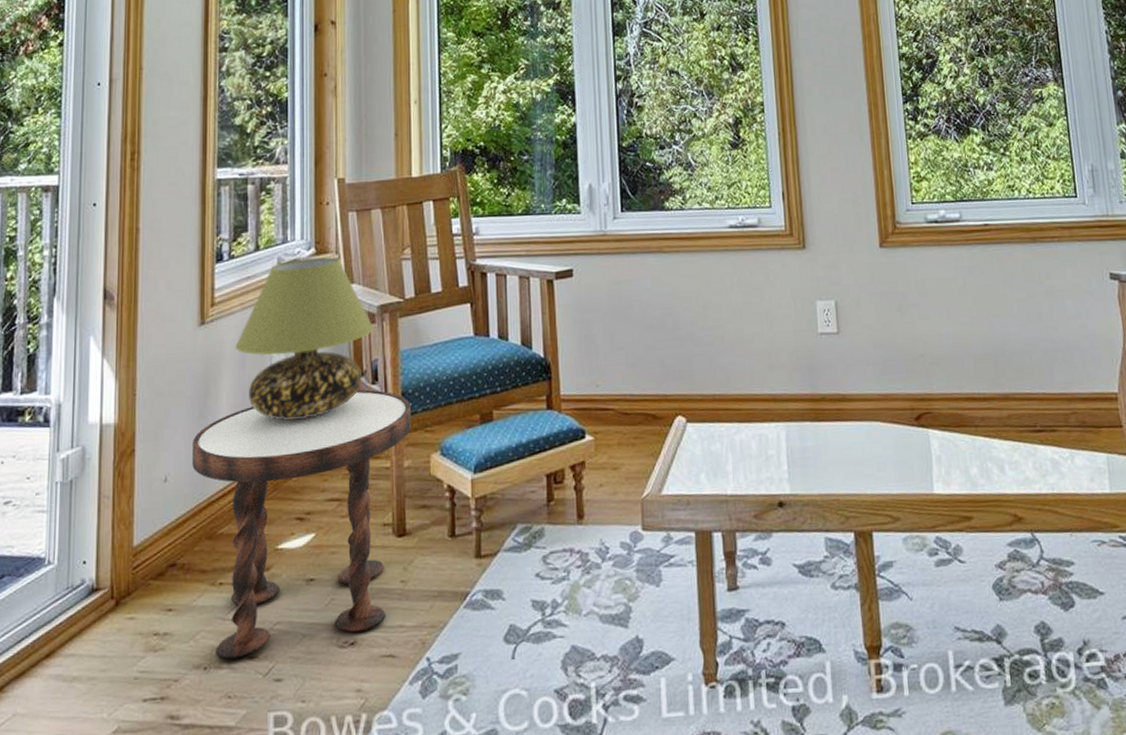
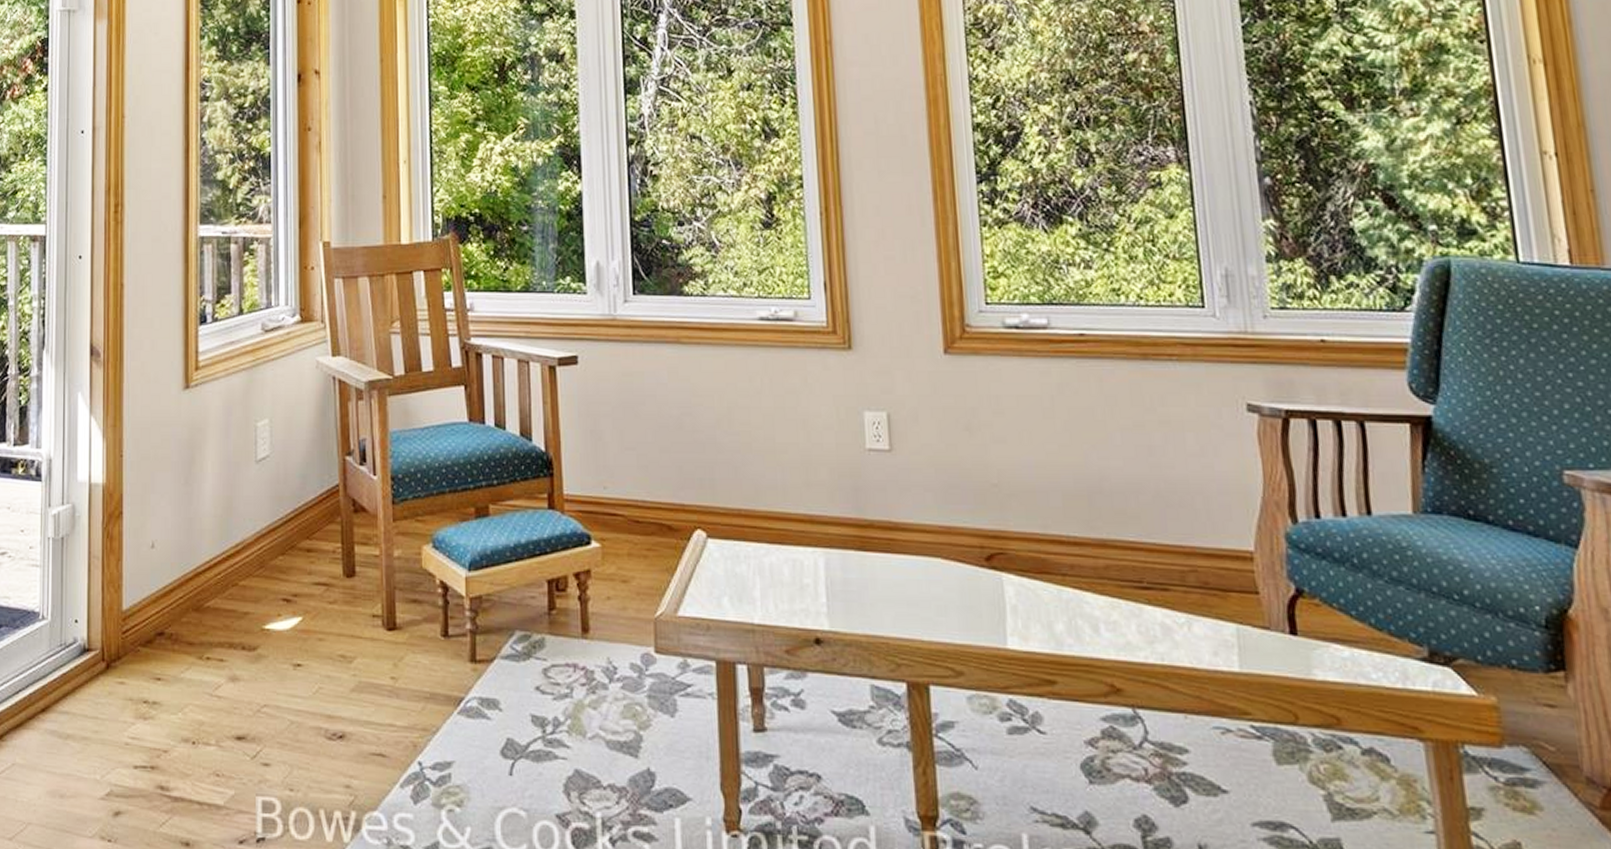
side table: present [192,389,411,659] -> none [179,470,401,737]
table lamp: present [235,257,373,420] -> none [220,325,361,495]

